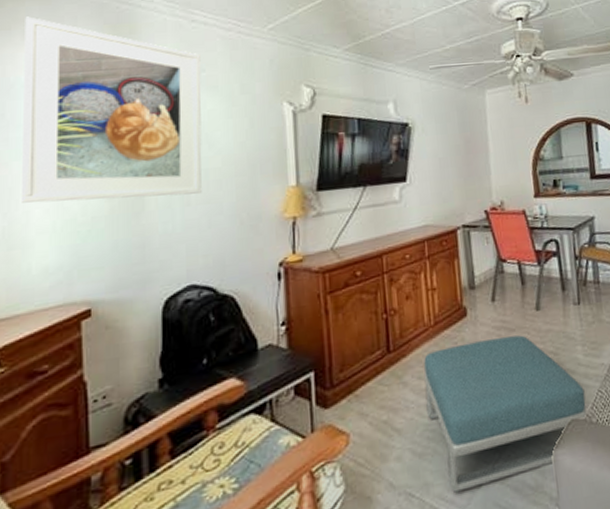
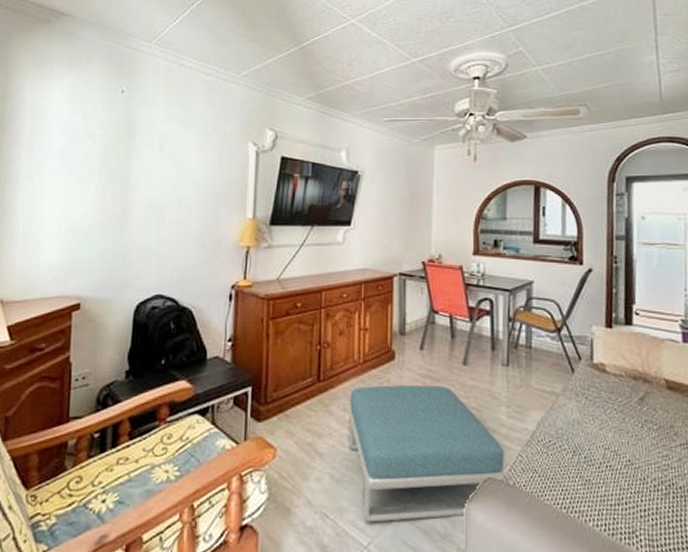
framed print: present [20,16,202,203] -> none [37,55,184,217]

